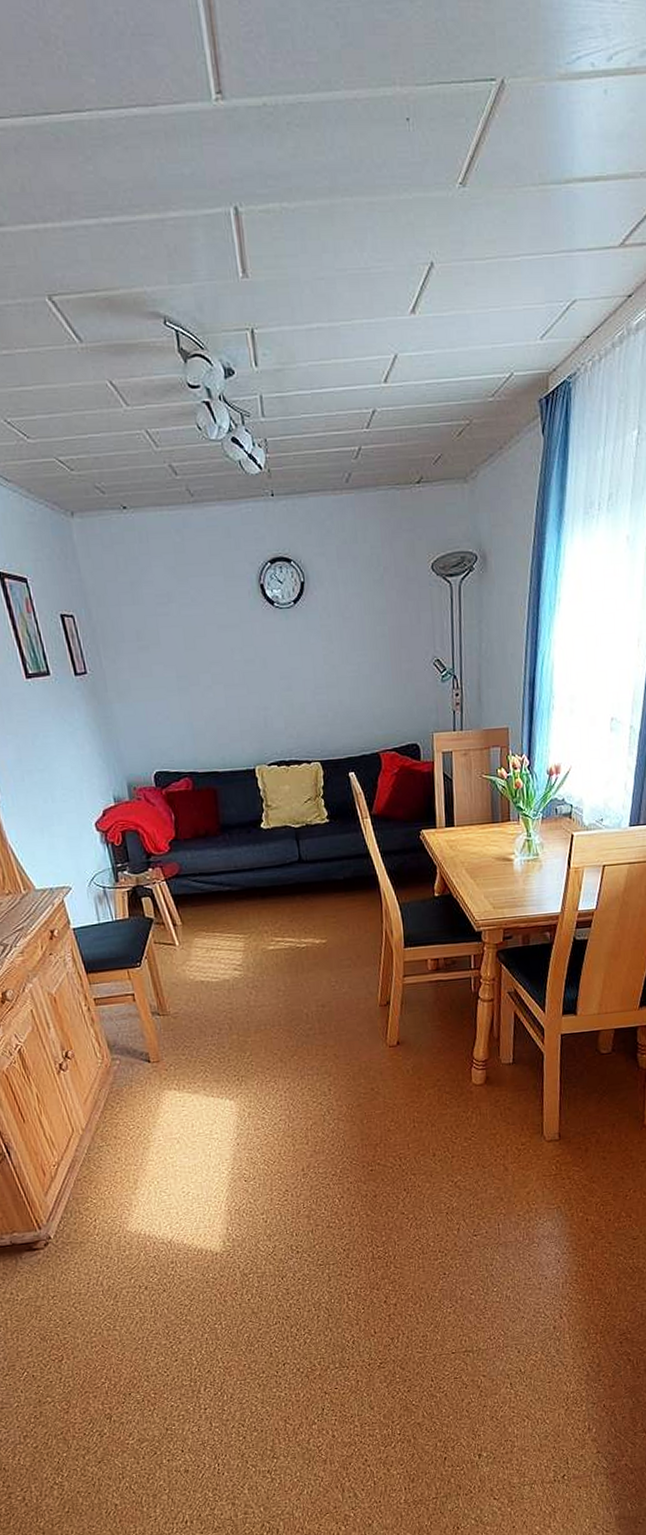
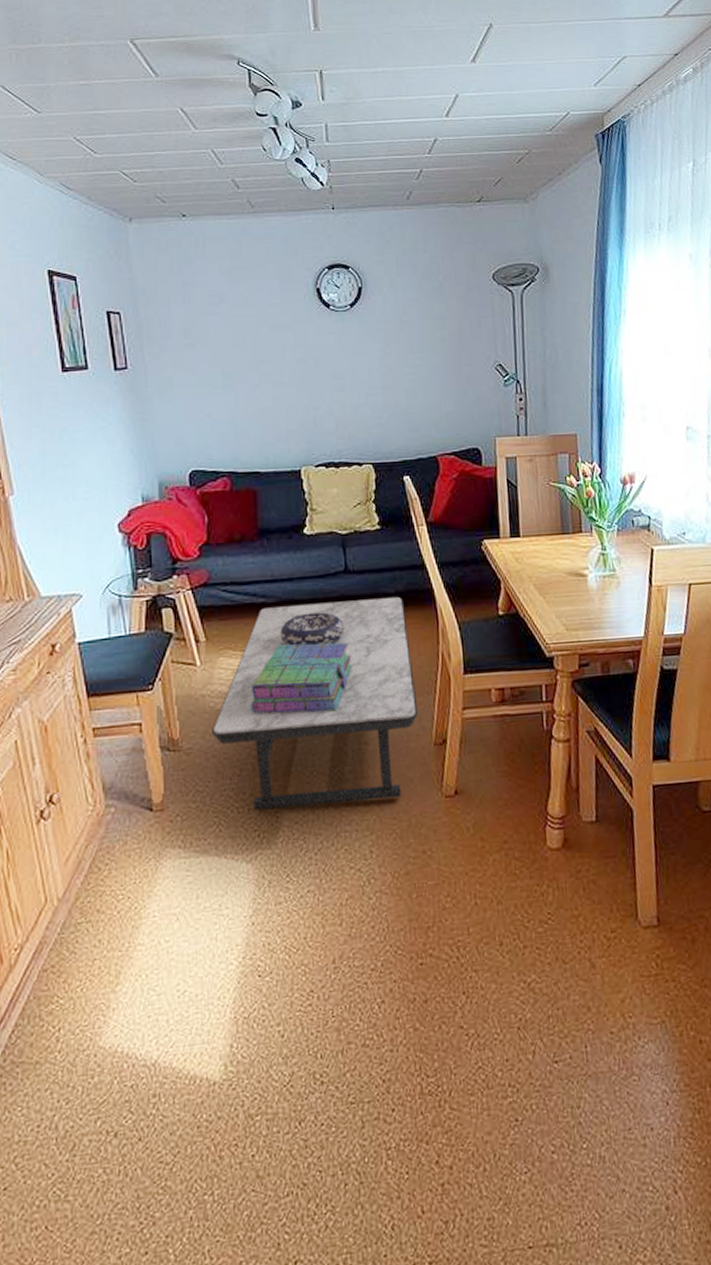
coffee table: none [192,883,366,1061] -> present [211,597,419,811]
stack of books: none [224,923,309,984] -> present [251,642,352,714]
decorative bowl: none [245,897,302,928] -> present [280,612,345,647]

